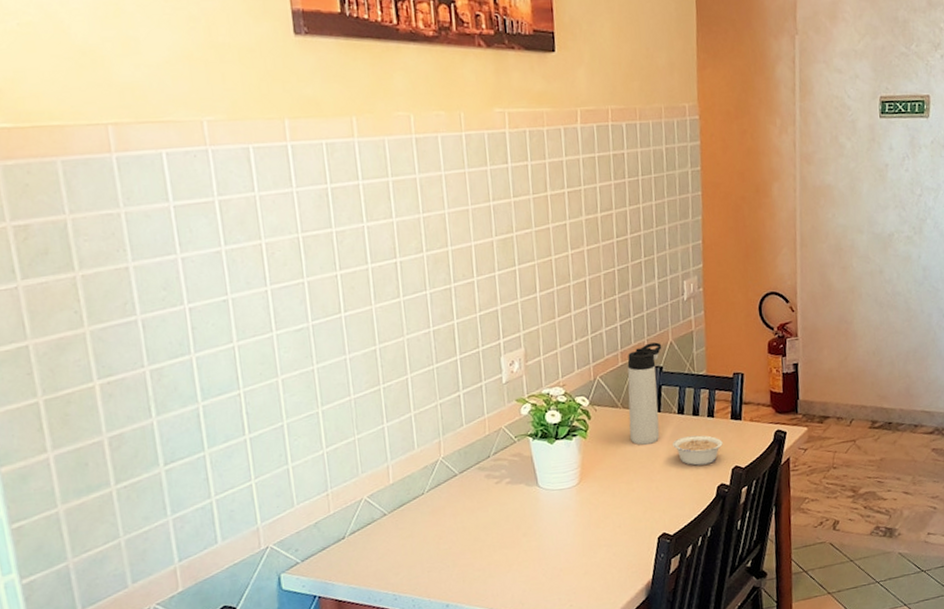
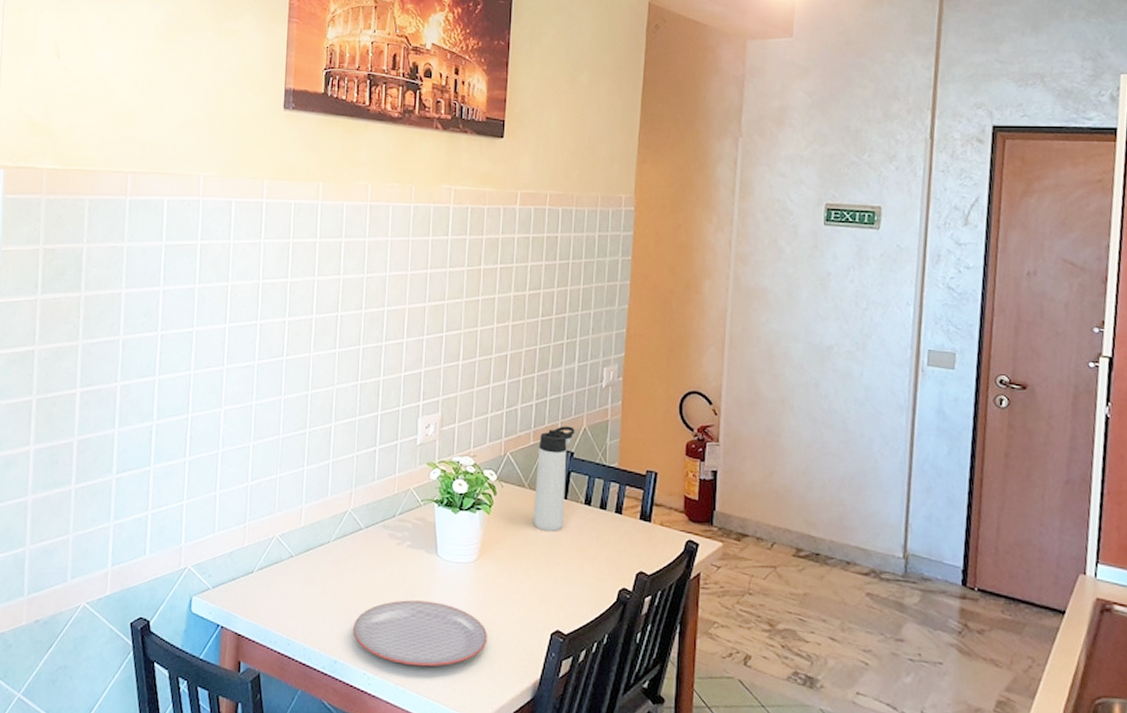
plate: none [461,530,598,594] -> present [353,600,487,667]
legume: present [673,435,723,466] -> none [576,530,629,564]

